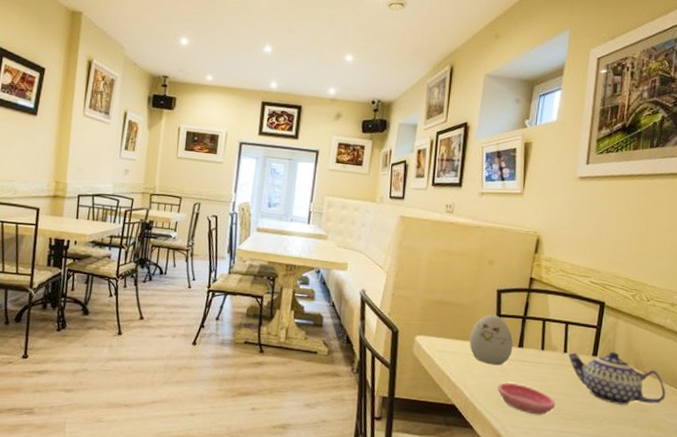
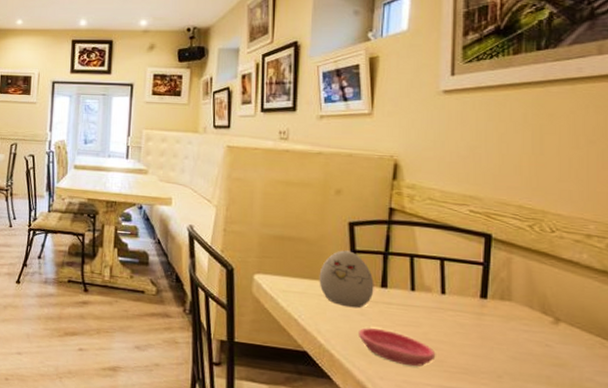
teapot: present [568,352,666,405] -> none [447,293,590,359]

